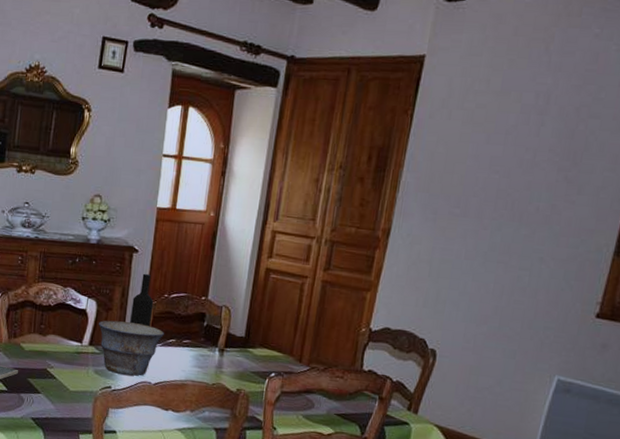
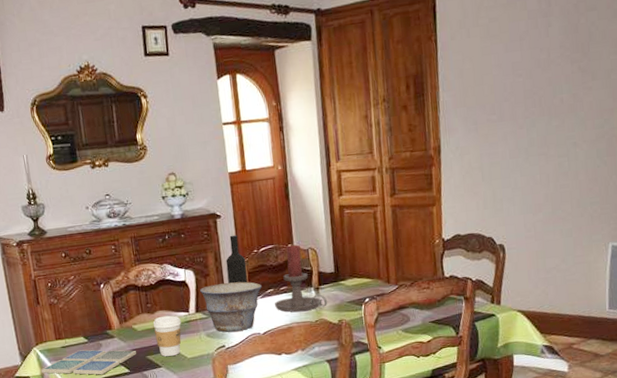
coffee cup: none [41,340,72,385] -> present [153,315,181,357]
candle holder: none [173,298,231,372] -> present [275,245,328,312]

